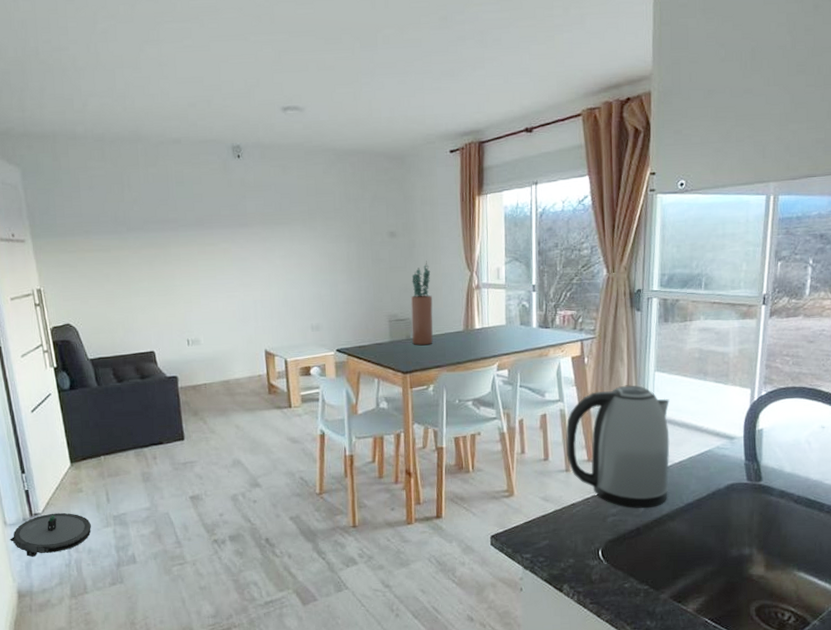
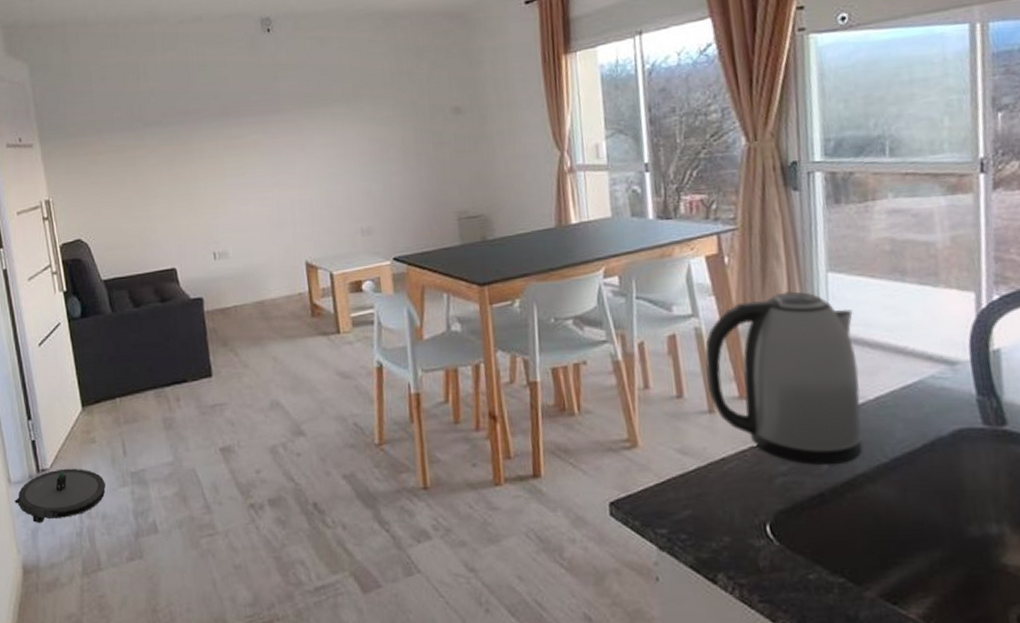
vase: present [410,261,433,346] -> none [484,140,516,249]

